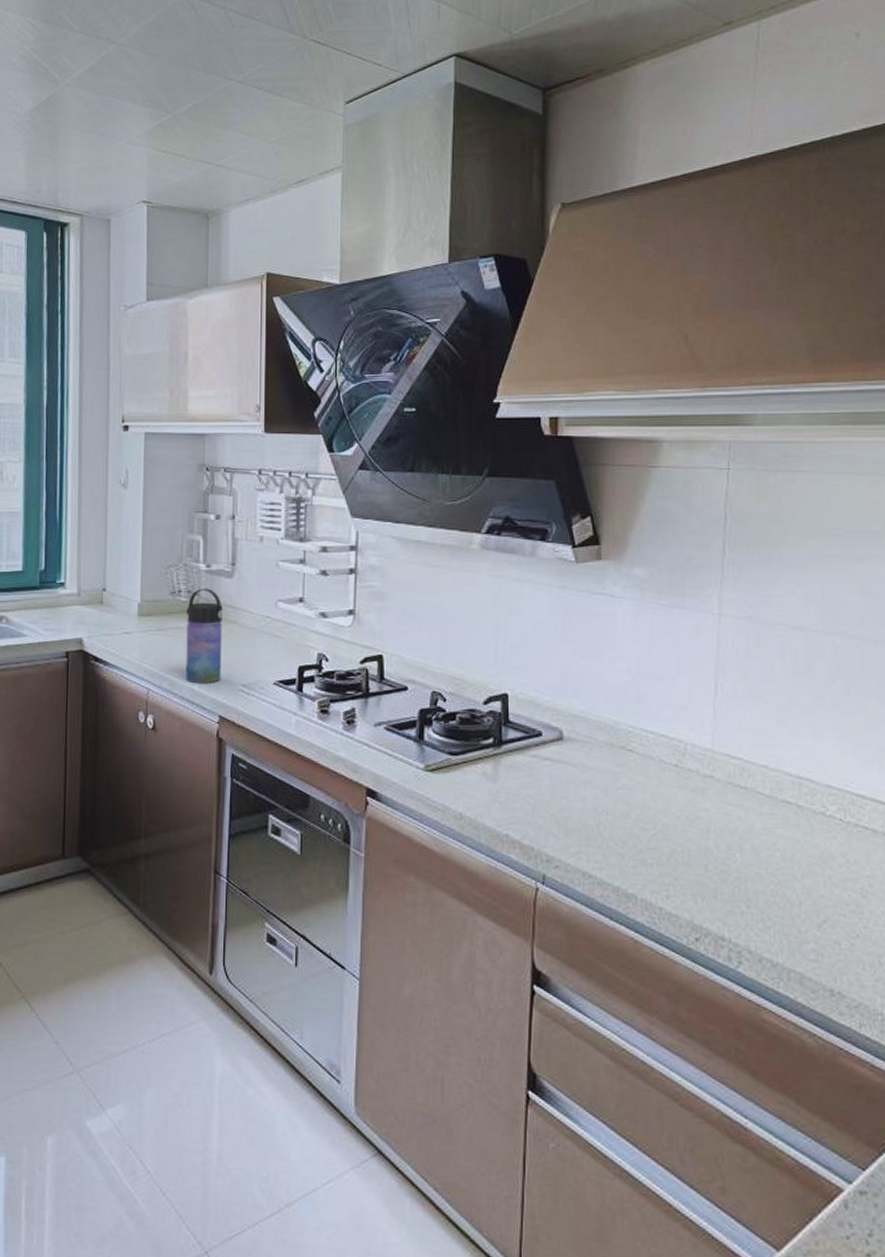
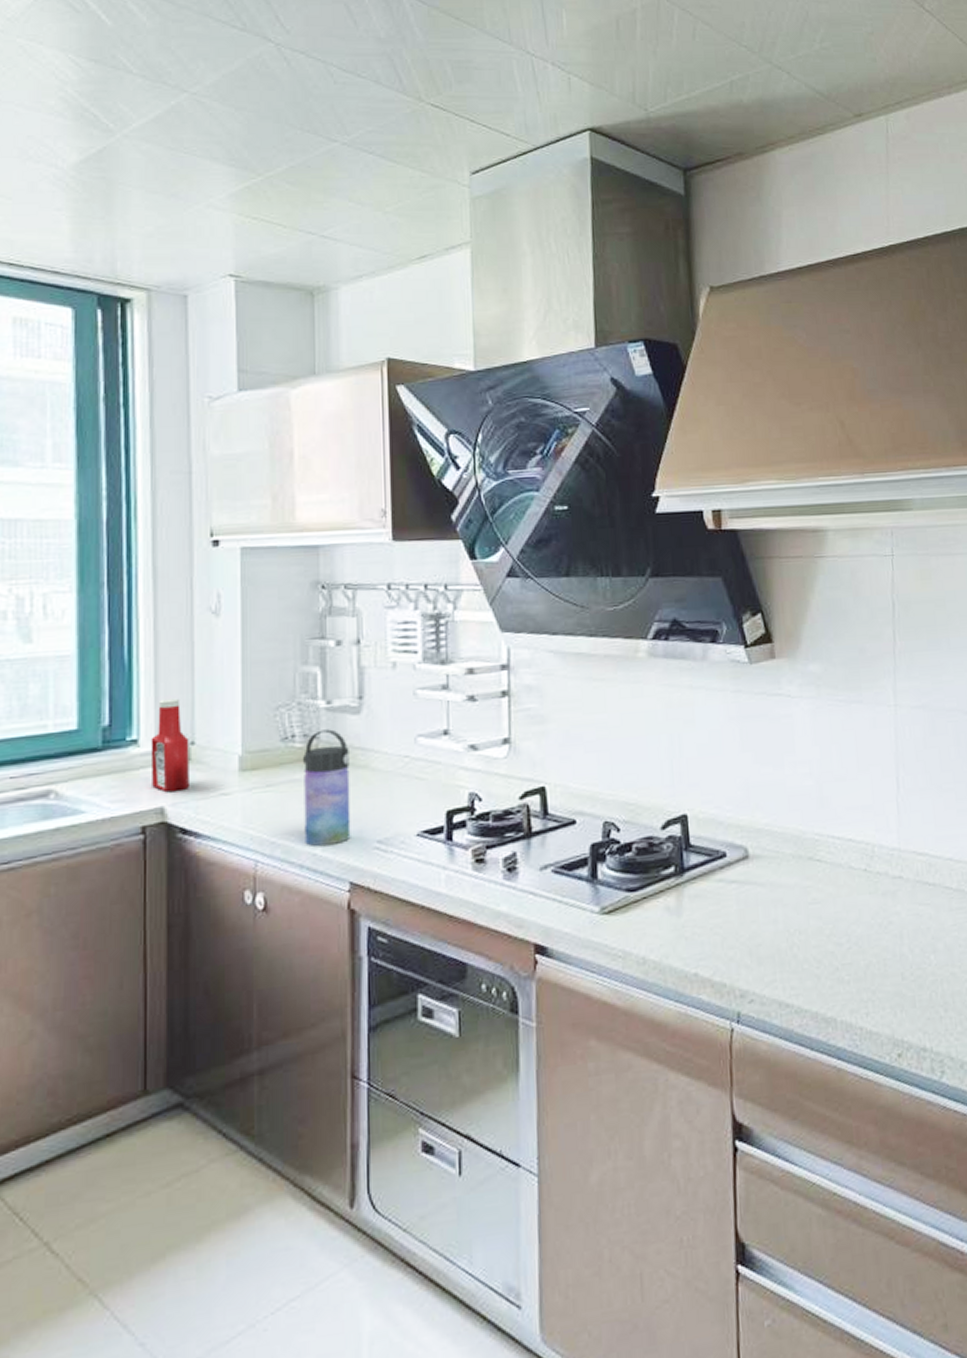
ketchup bottle: none [73,552,102,627] -> present [150,698,189,793]

